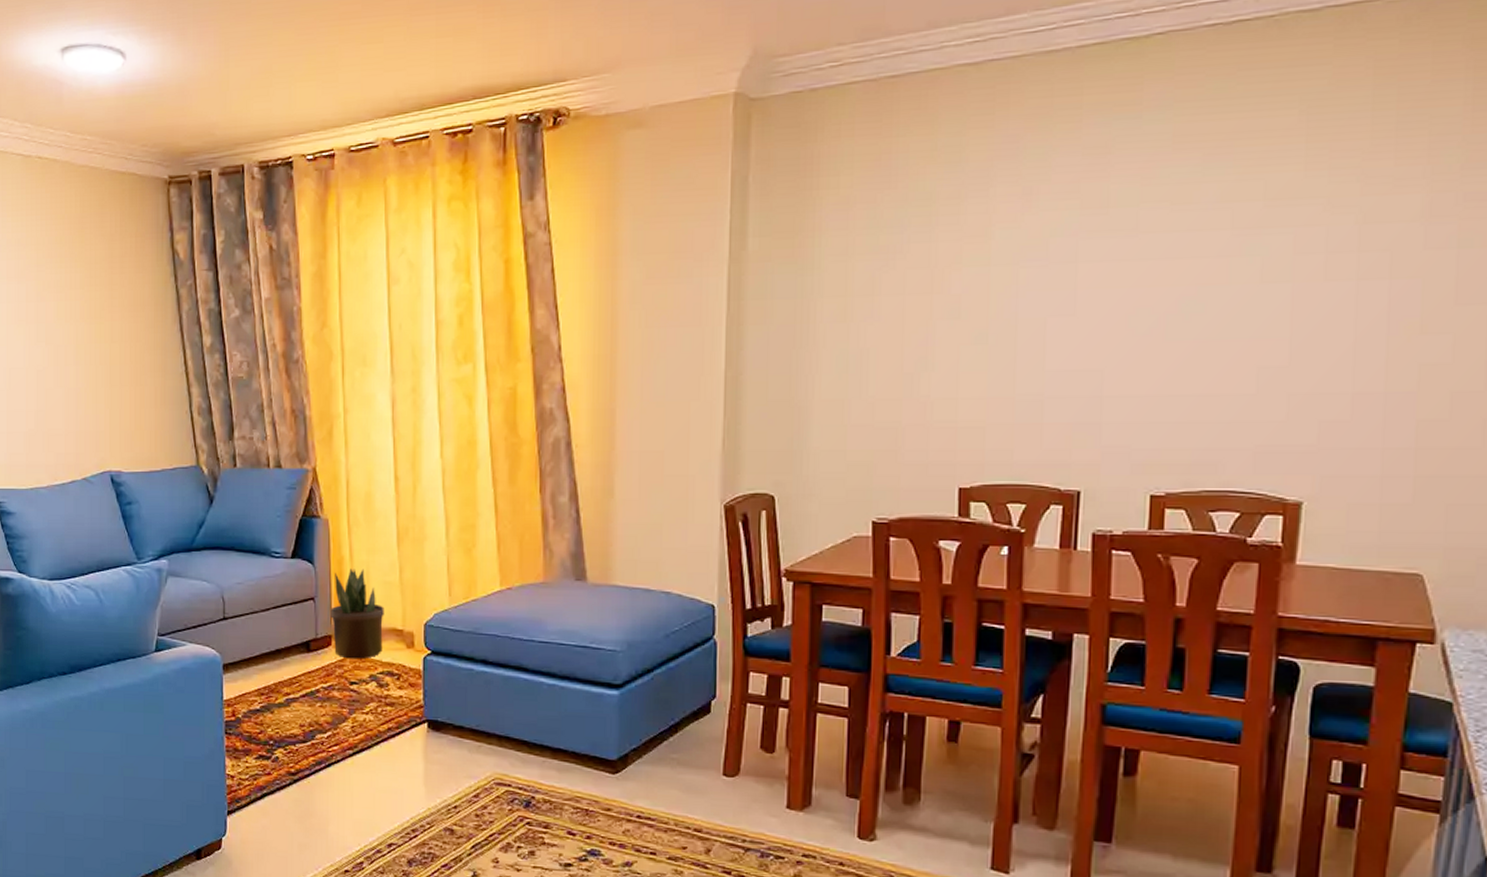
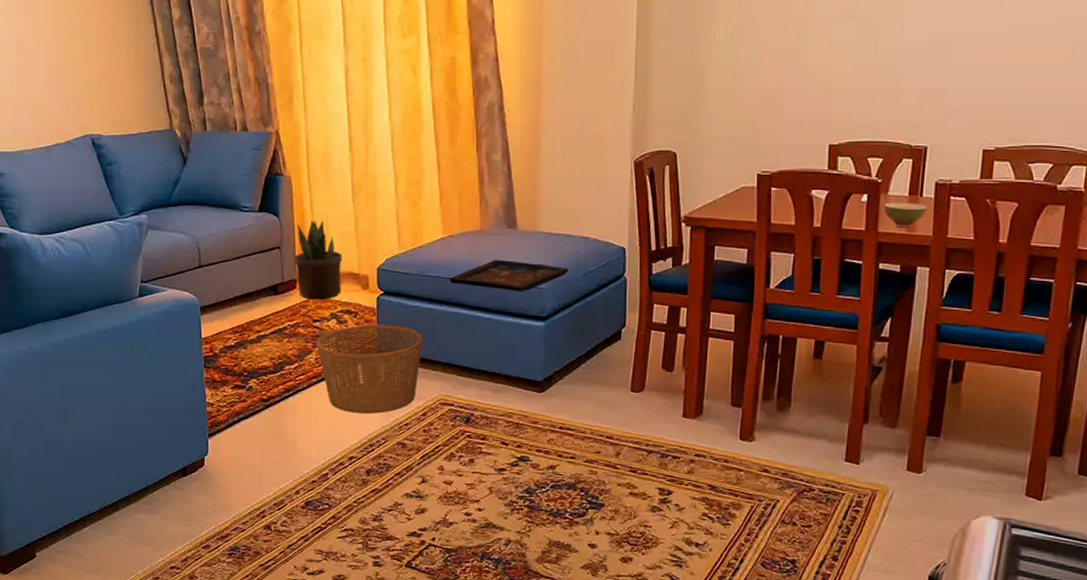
basket: none [353,688,476,793] -> present [316,324,423,414]
decorative tray: none [507,616,648,655] -> present [449,259,569,292]
bowl: none [1028,556,1085,588] -> present [883,202,928,229]

